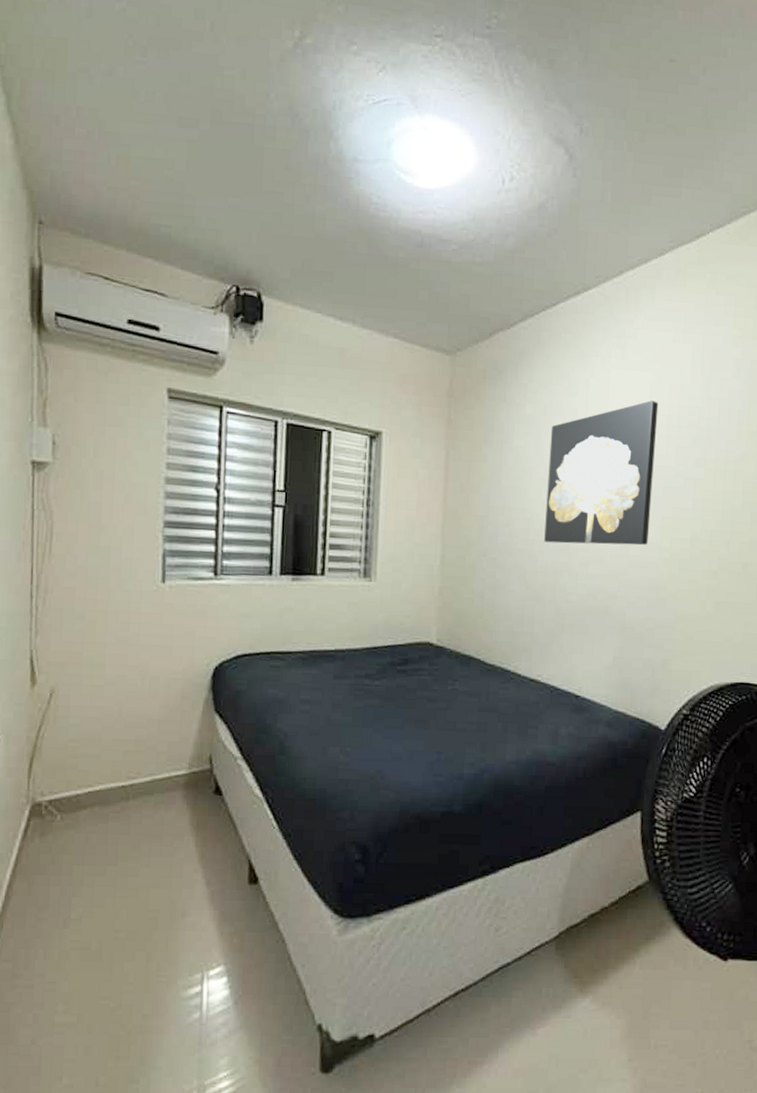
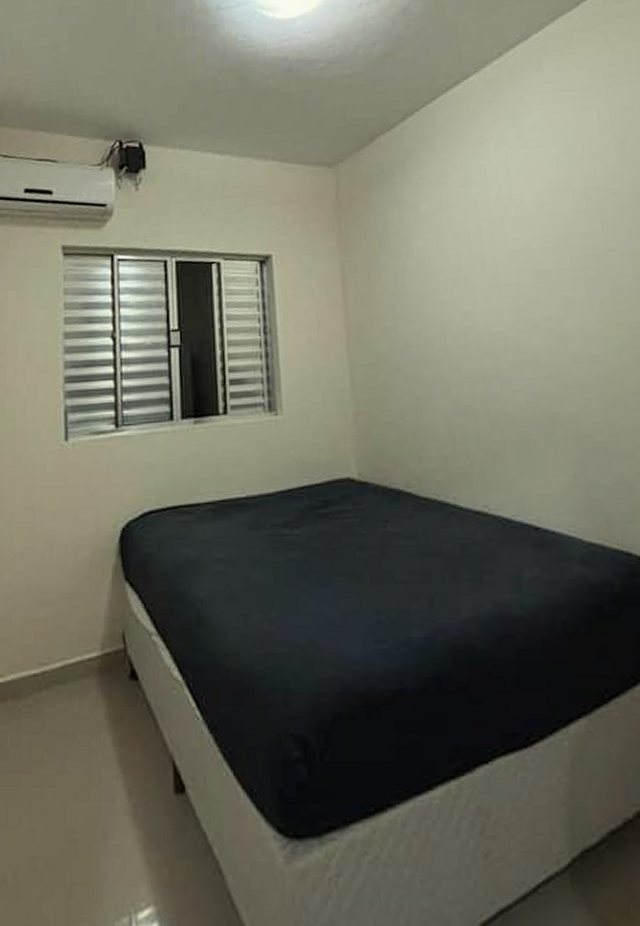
wall art: present [544,400,659,545] -> none [451,175,589,348]

